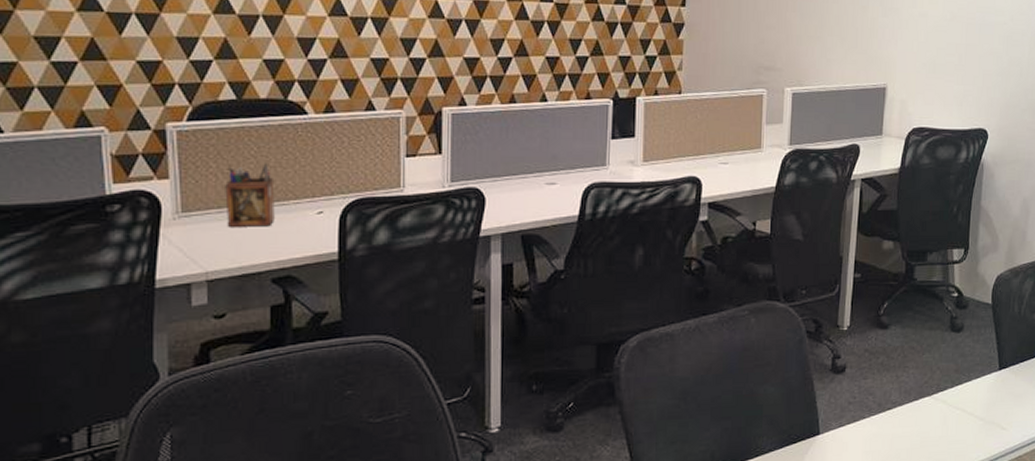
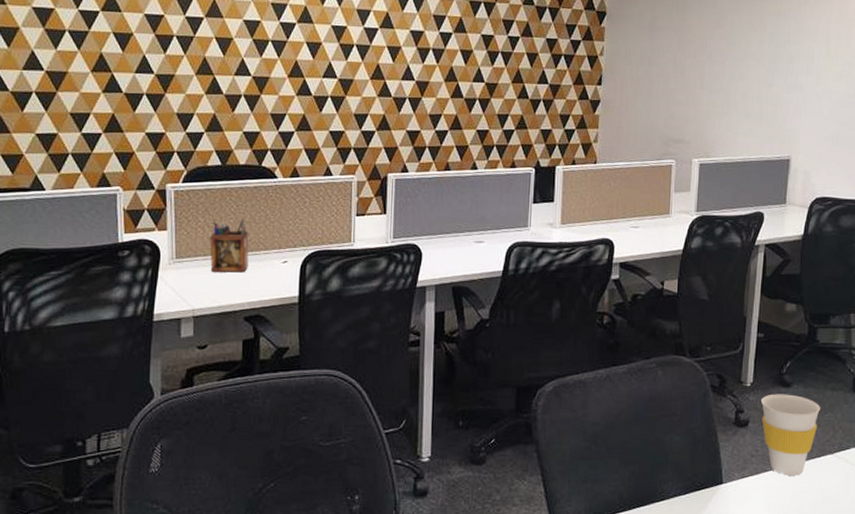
cup: none [857,336,918,421] -> present [760,394,820,476]

